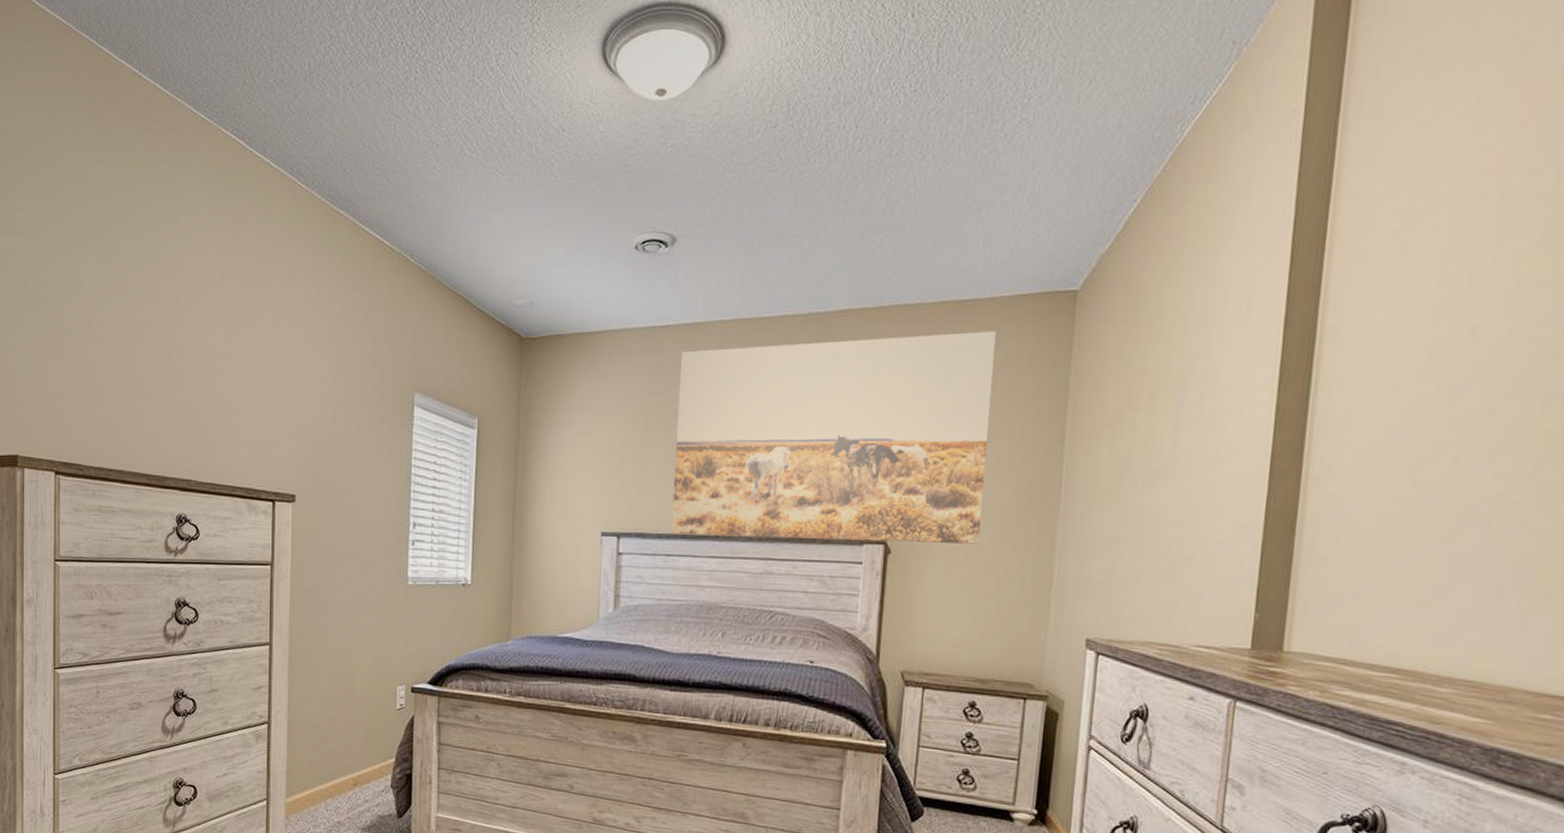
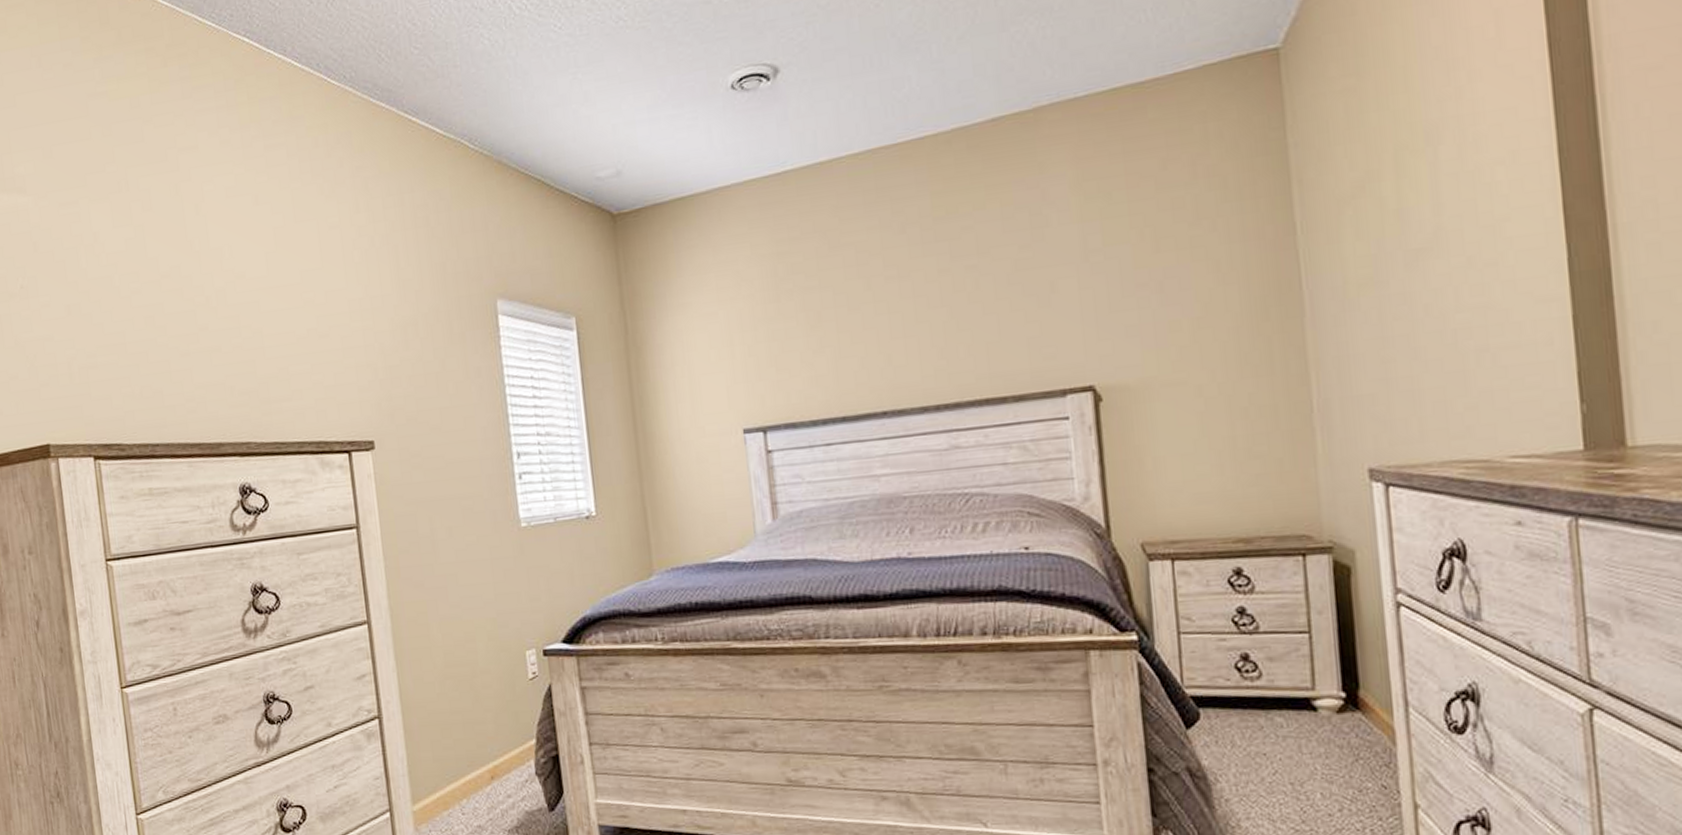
wall art: present [670,331,996,544] -> none [805,113,1211,419]

